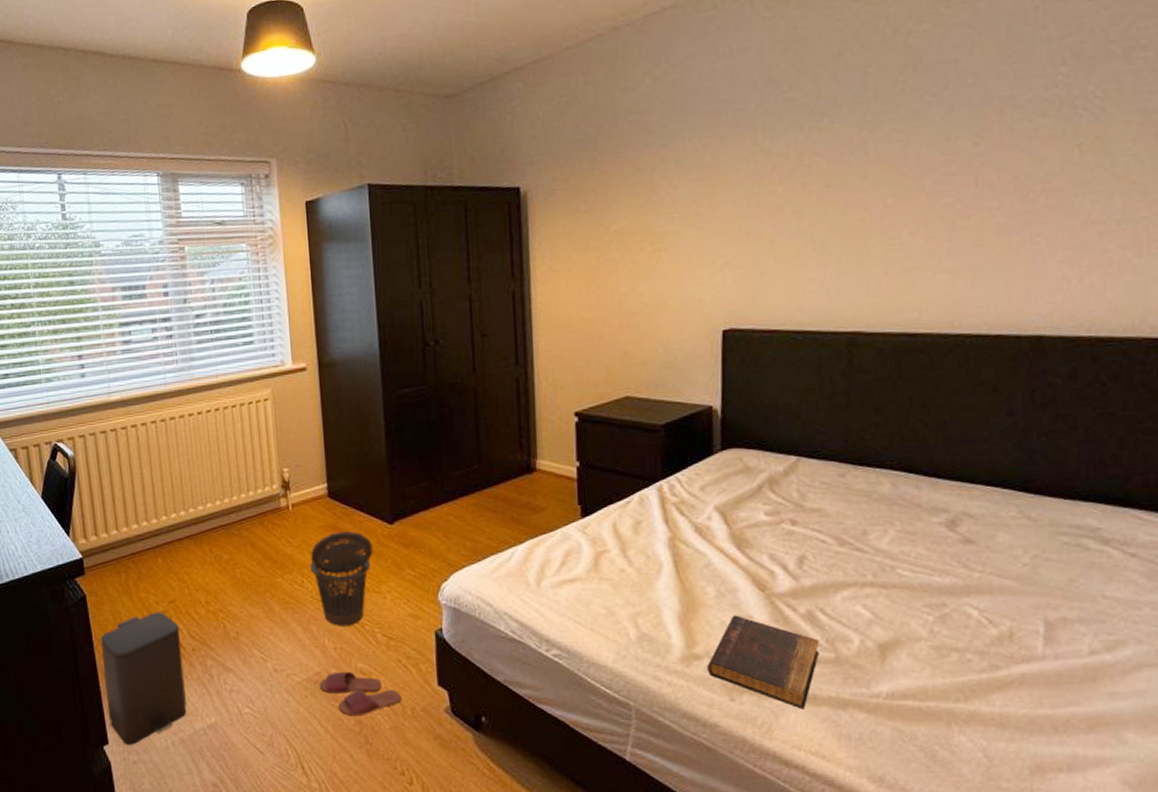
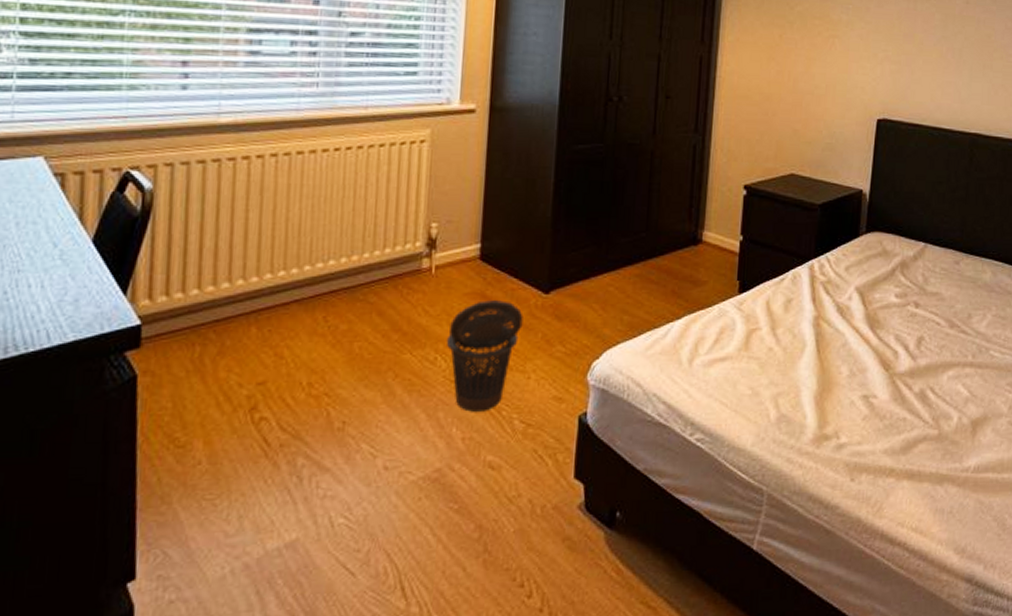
pedal bin: present [100,612,187,745] -> none [142,397,267,578]
slippers: present [319,671,401,715] -> none [437,466,532,519]
book: present [706,615,820,709] -> none [834,394,928,486]

